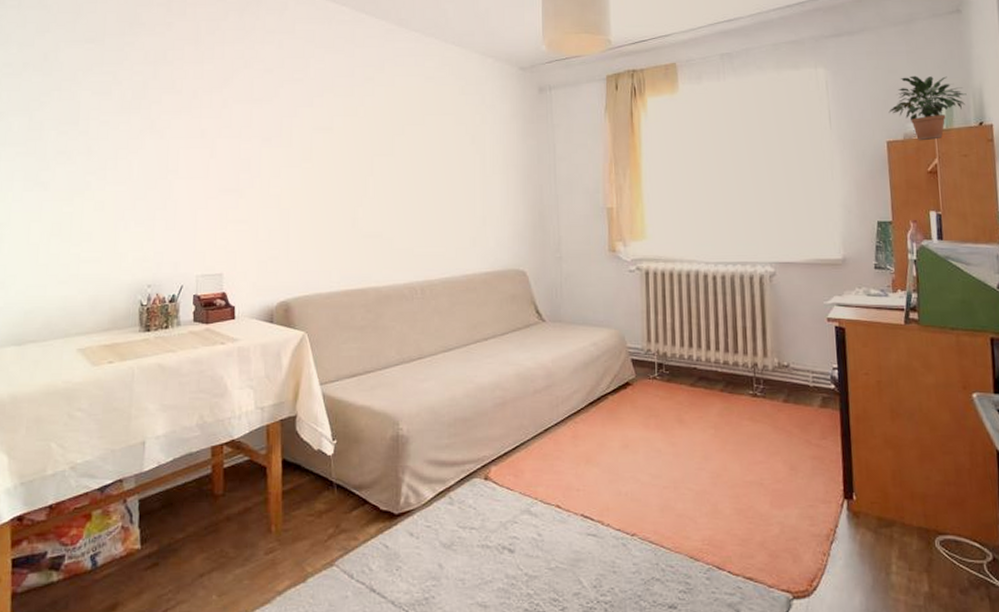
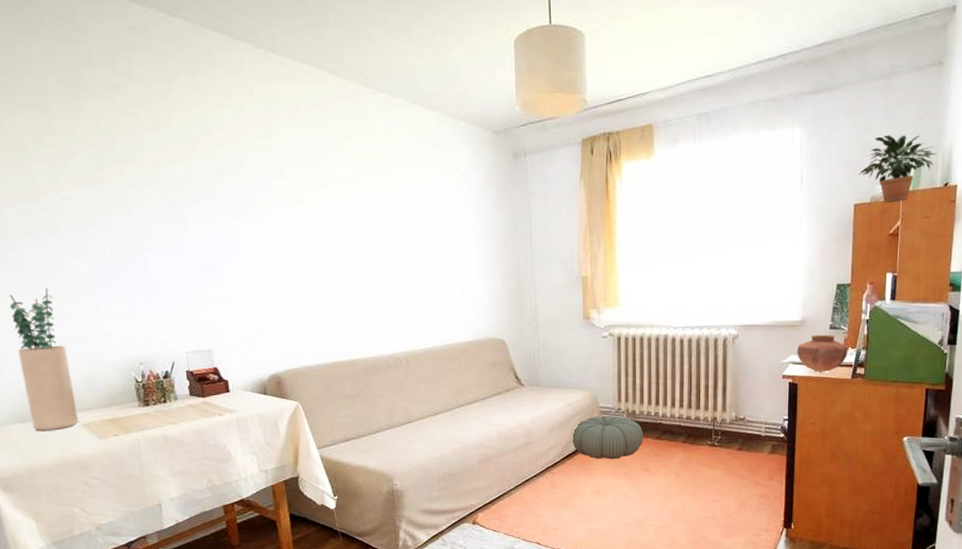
vase: none [26,208,77,355] -> present [9,288,78,431]
pouf: none [597,357,676,408] -> present [572,415,643,459]
vase: none [841,274,898,316] -> present [797,334,848,372]

